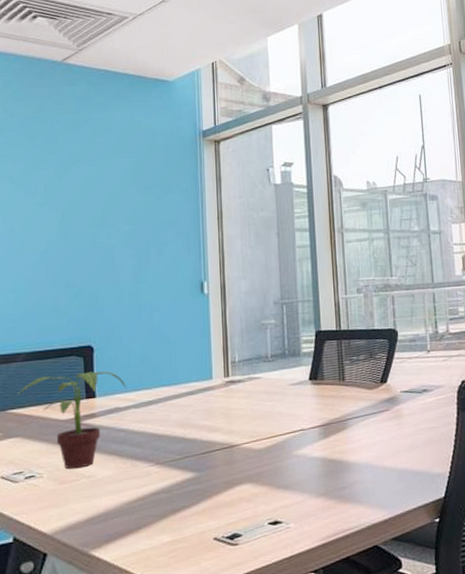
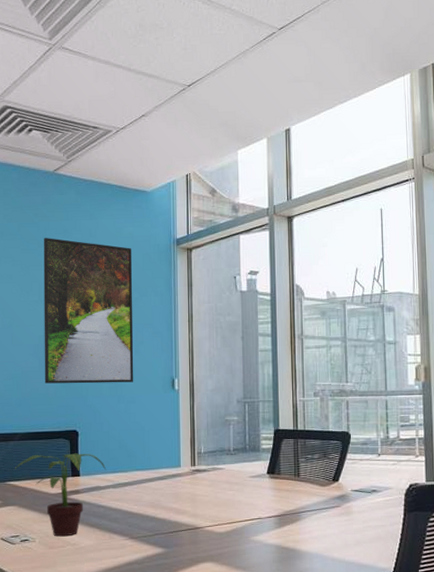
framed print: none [50,133,158,295] -> present [43,238,134,384]

